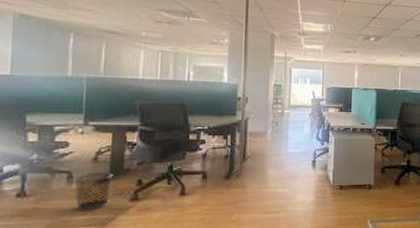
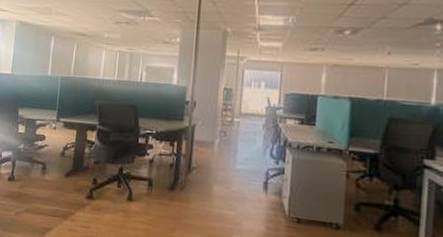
waste bin: present [74,172,114,211] -> none [46,166,75,202]

